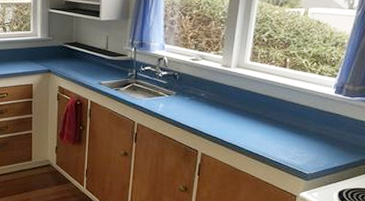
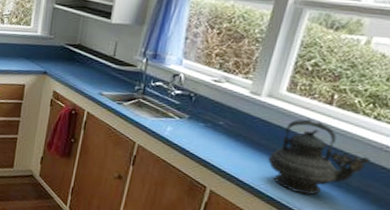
teapot: none [244,82,321,145] -> present [268,119,371,195]

